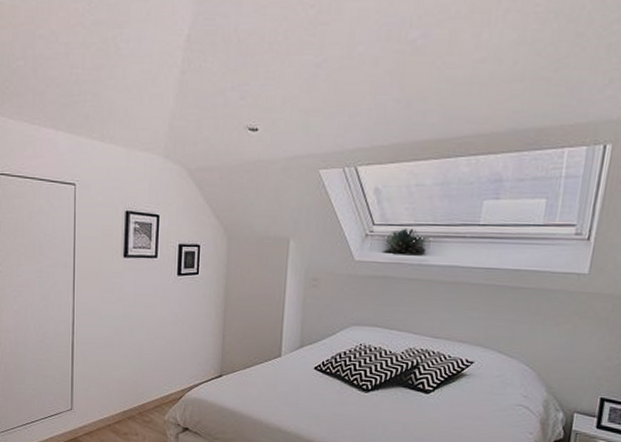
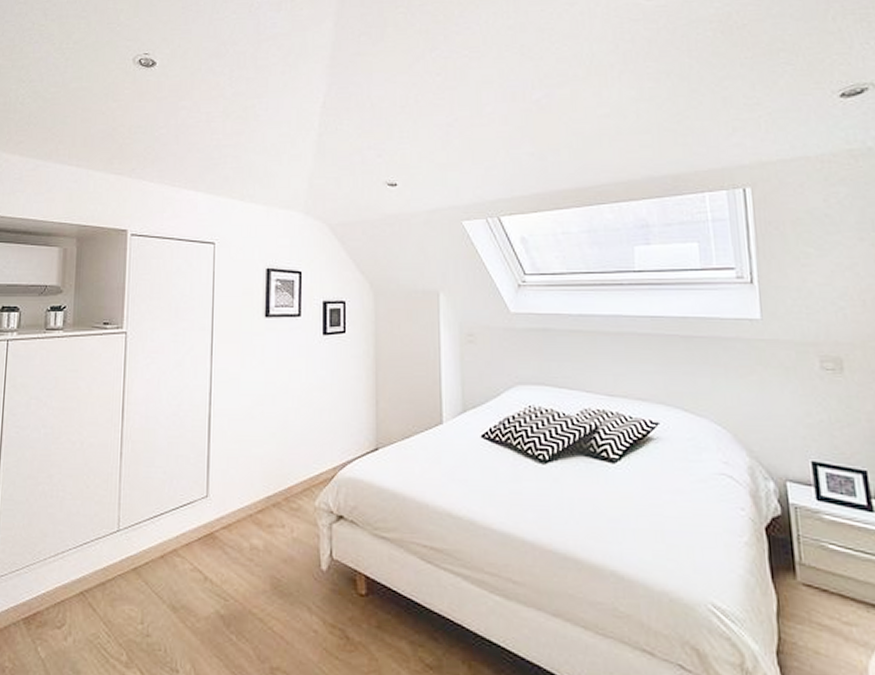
succulent plant: present [382,228,426,256] -> none [538,277,585,306]

